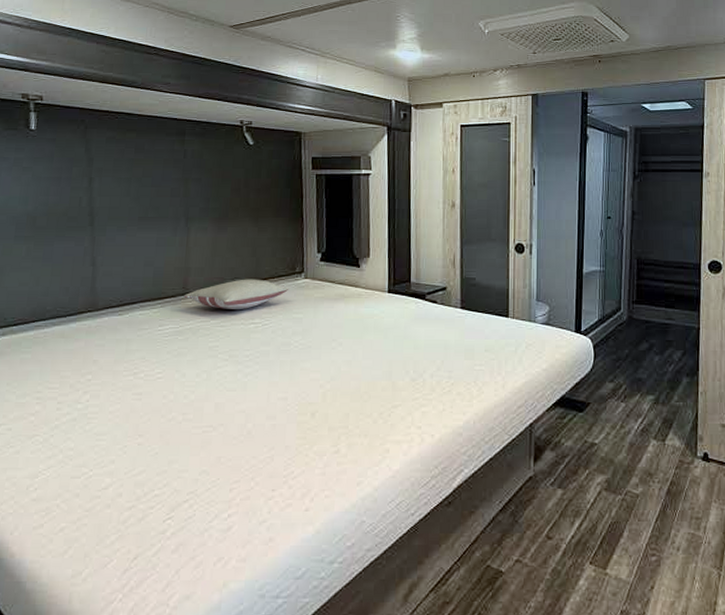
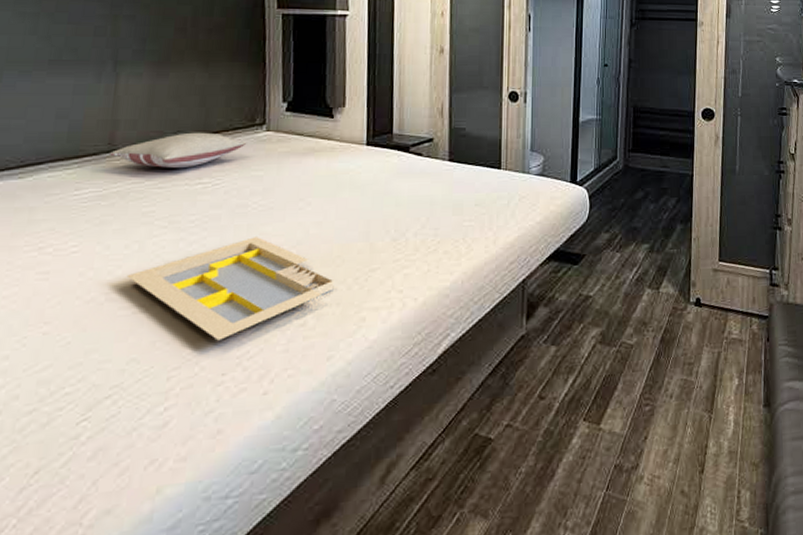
serving tray: none [198,372,362,460] -> present [126,237,334,341]

